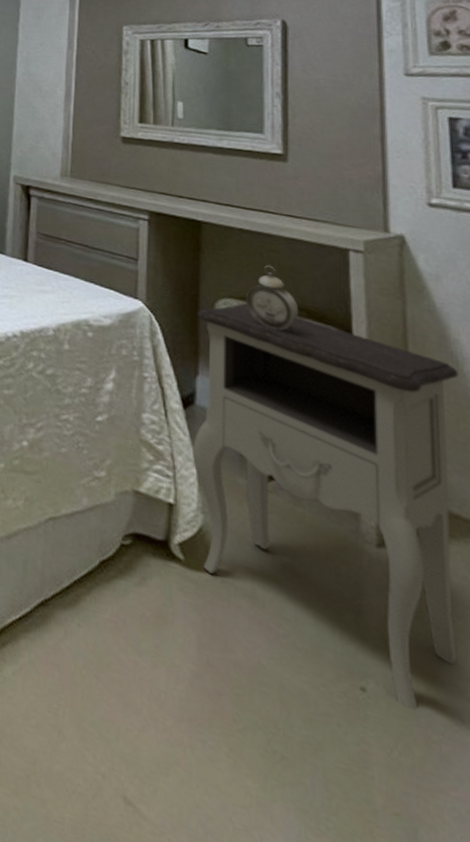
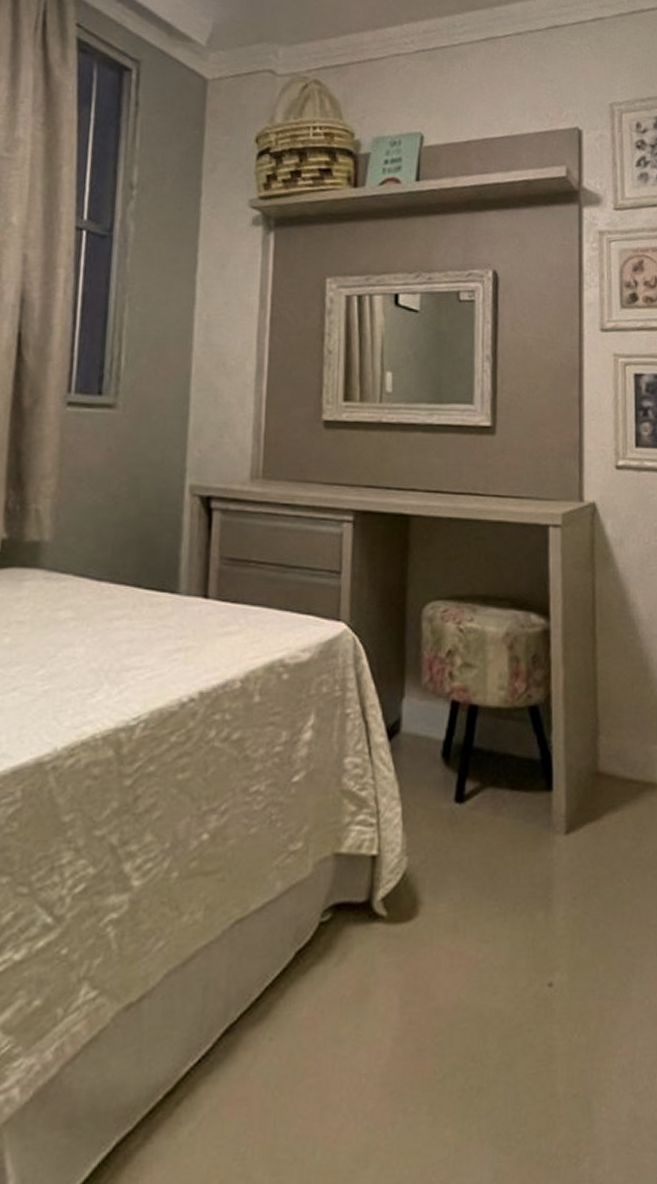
nightstand: present [192,302,459,711] -> none [396,602,635,988]
alarm clock: present [246,265,299,333] -> none [453,556,503,627]

